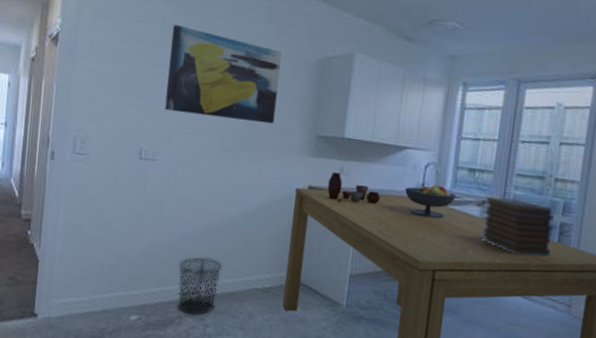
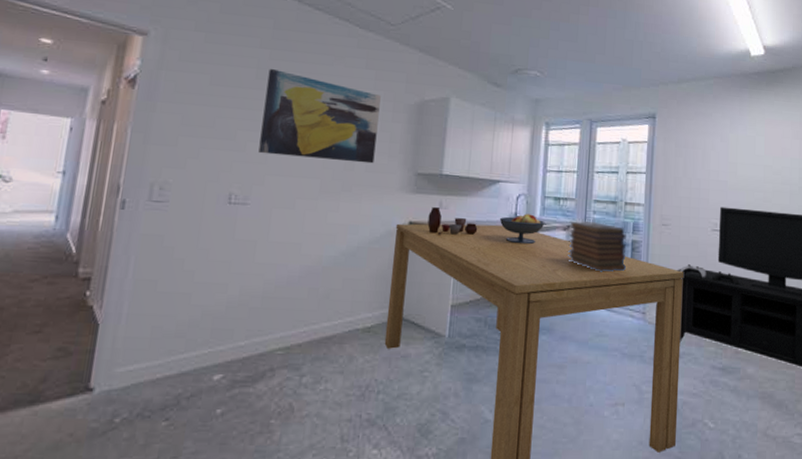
waste bin: present [176,257,223,316] -> none [268,302,321,366]

